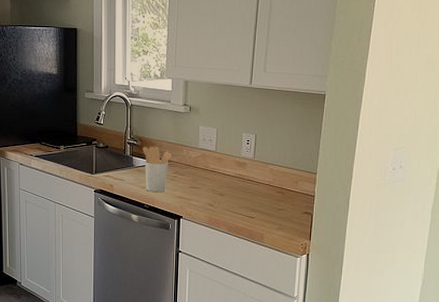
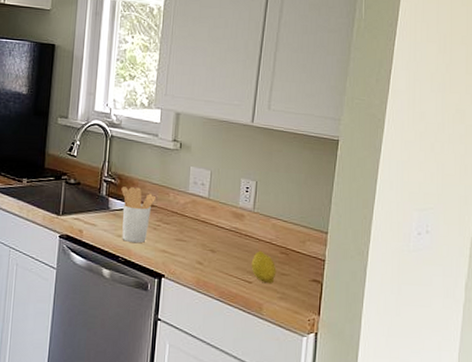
fruit: none [253,191,274,218] -> present [251,250,277,284]

